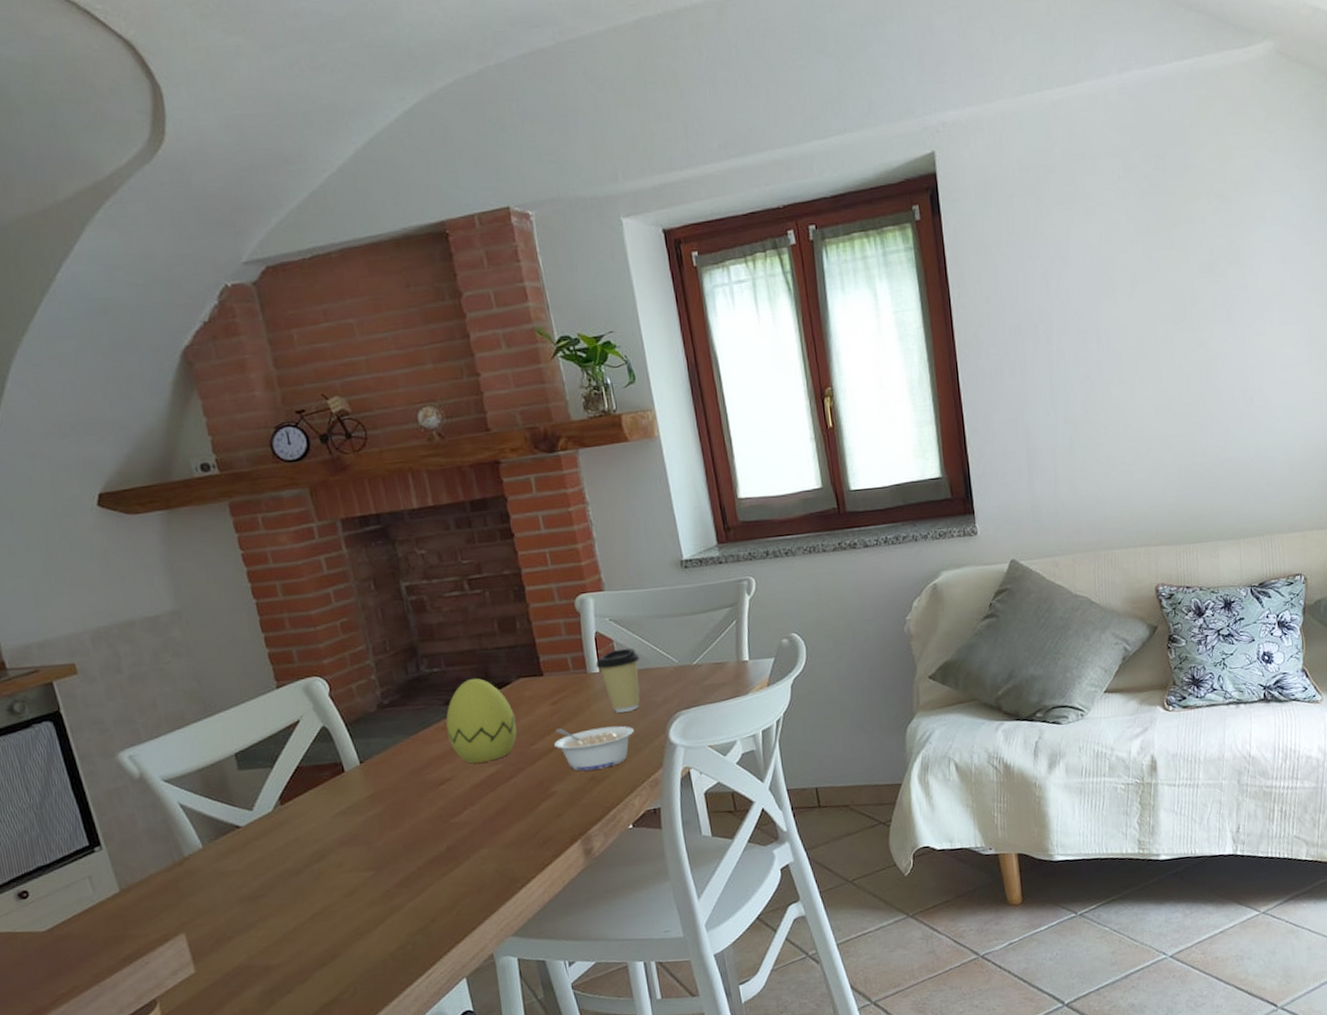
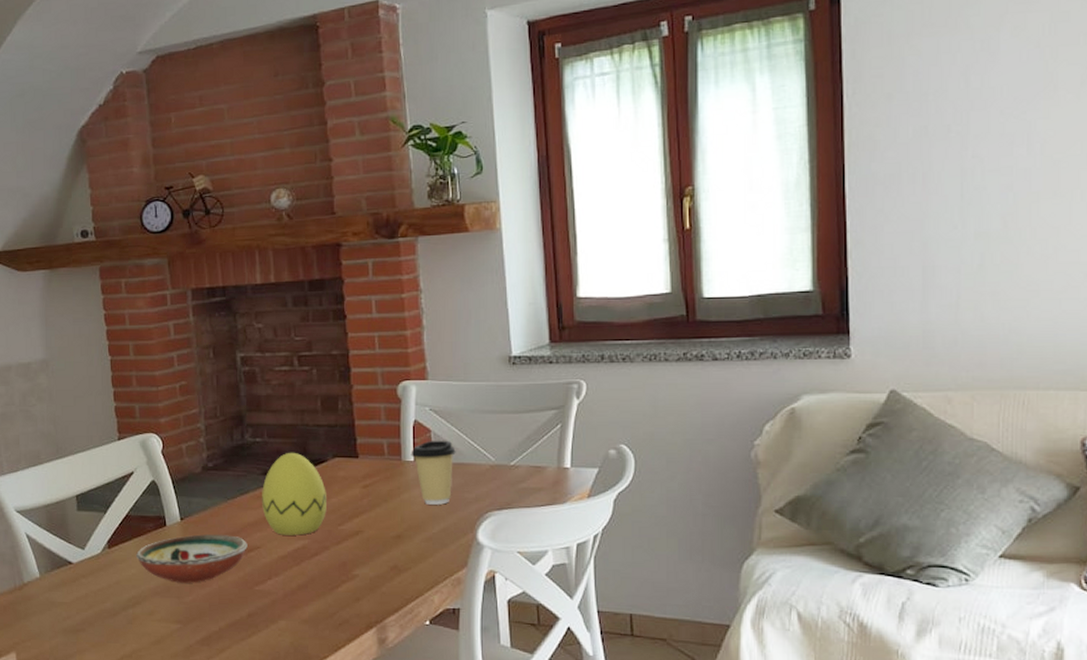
decorative bowl: none [313,771,438,829] -> present [135,534,248,583]
legume: present [553,726,634,772] -> none [360,512,442,559]

